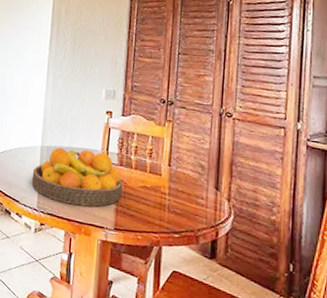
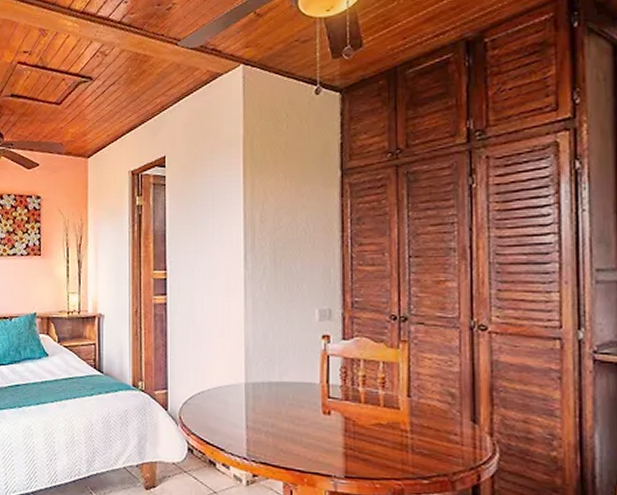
fruit bowl: present [31,147,122,207] -> none [237,382,350,452]

